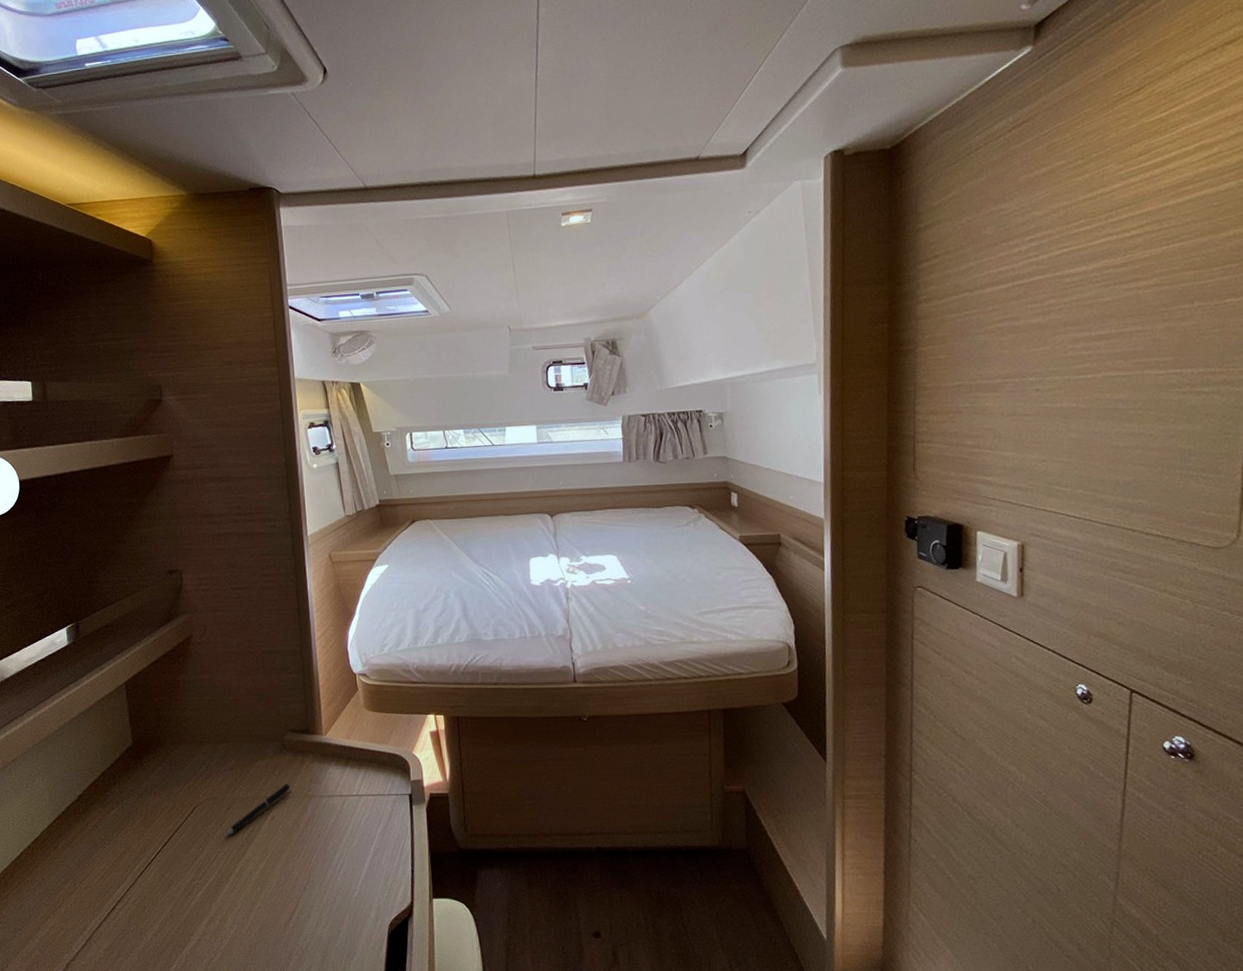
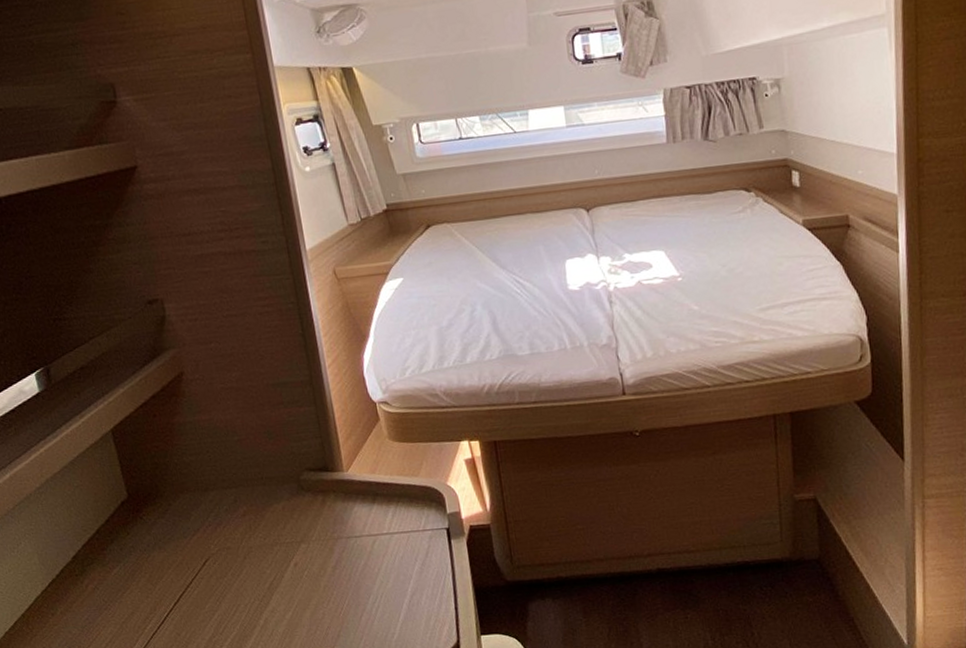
pen: present [223,783,292,837] -> none [242,526,314,589]

